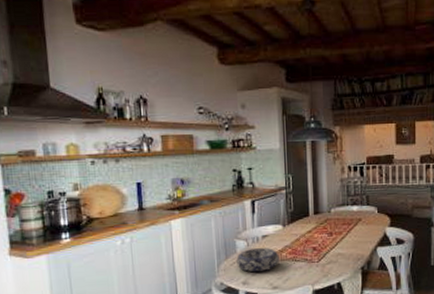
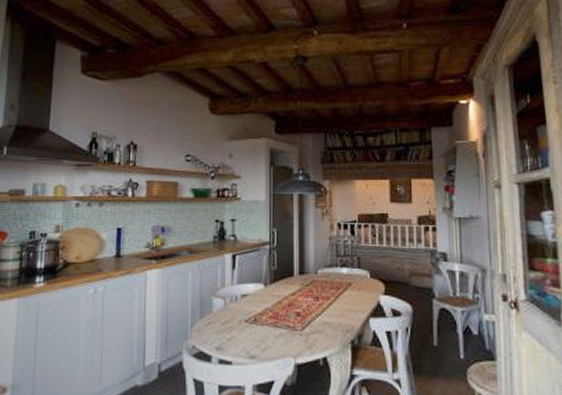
decorative bowl: present [236,248,280,273] -> none [212,309,259,337]

